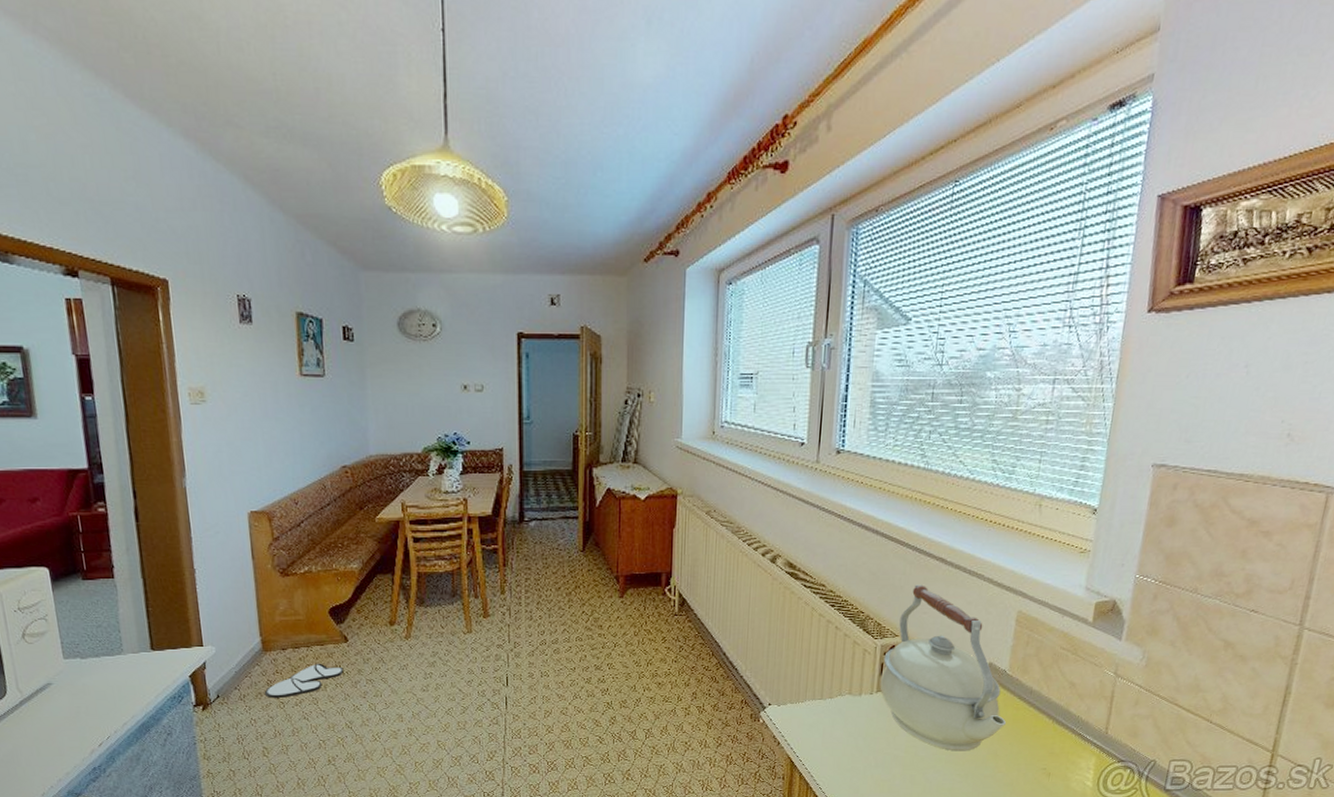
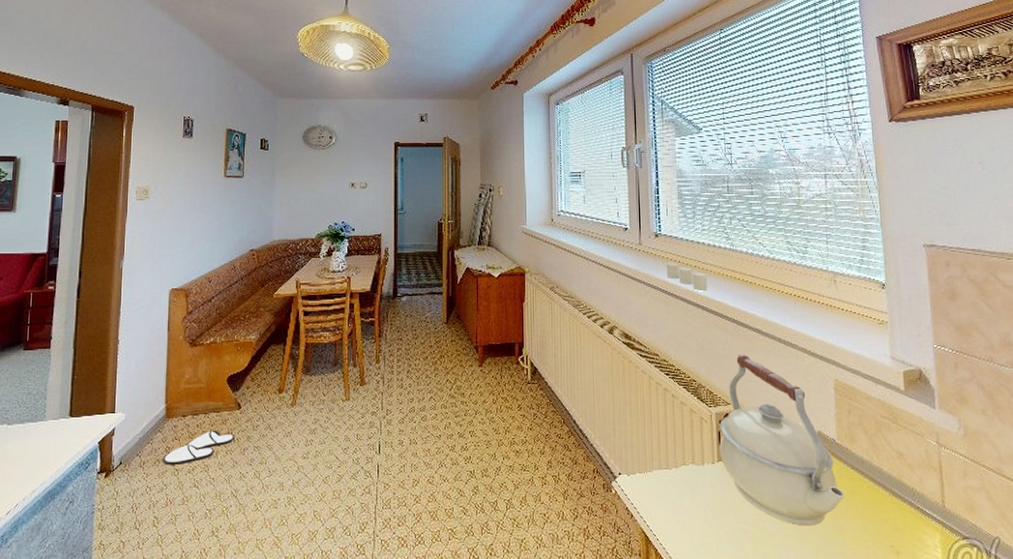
candle: none [845,483,893,517] -> present [666,262,708,292]

